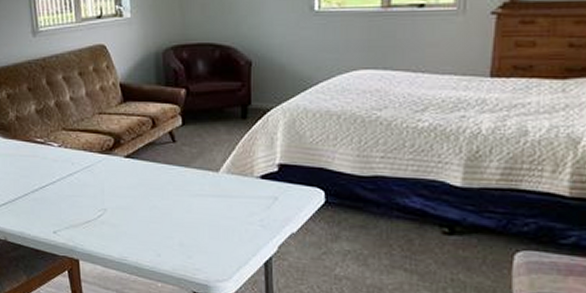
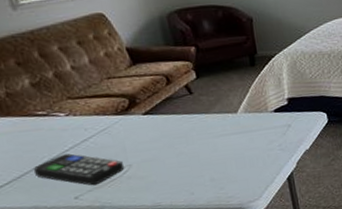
remote control: none [25,185,99,224] -> present [33,153,124,186]

